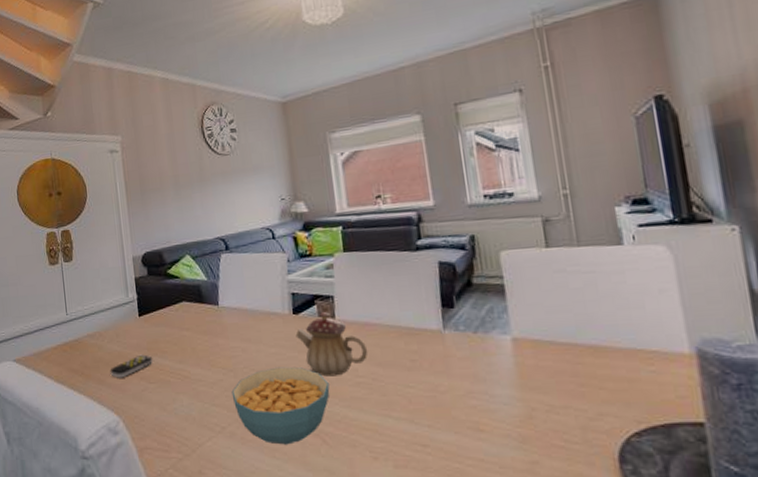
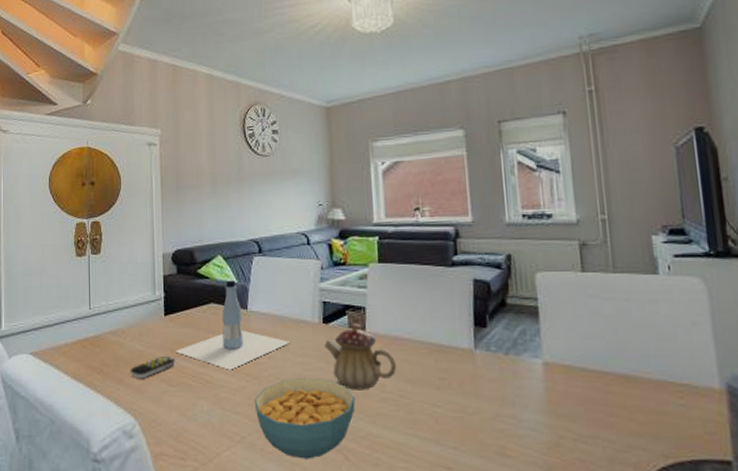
bottle: none [151,278,263,365] -> present [174,280,291,370]

